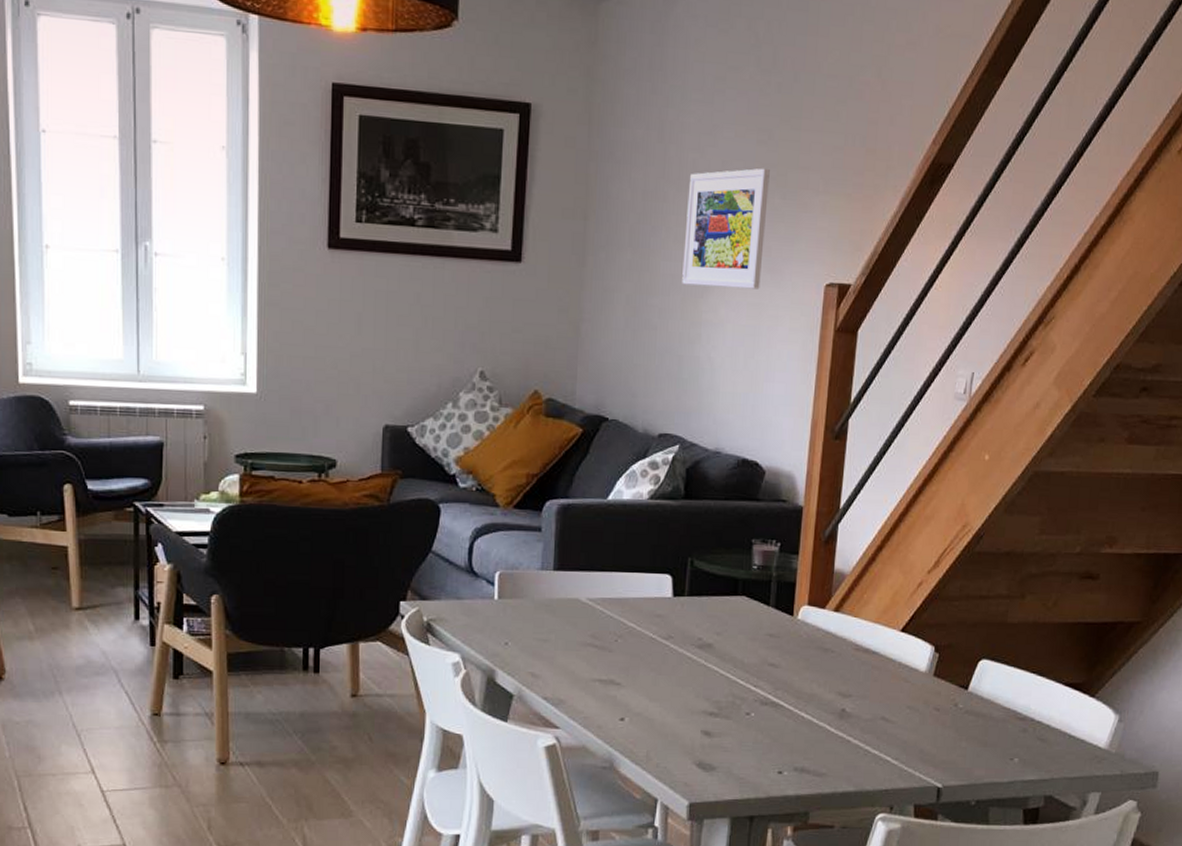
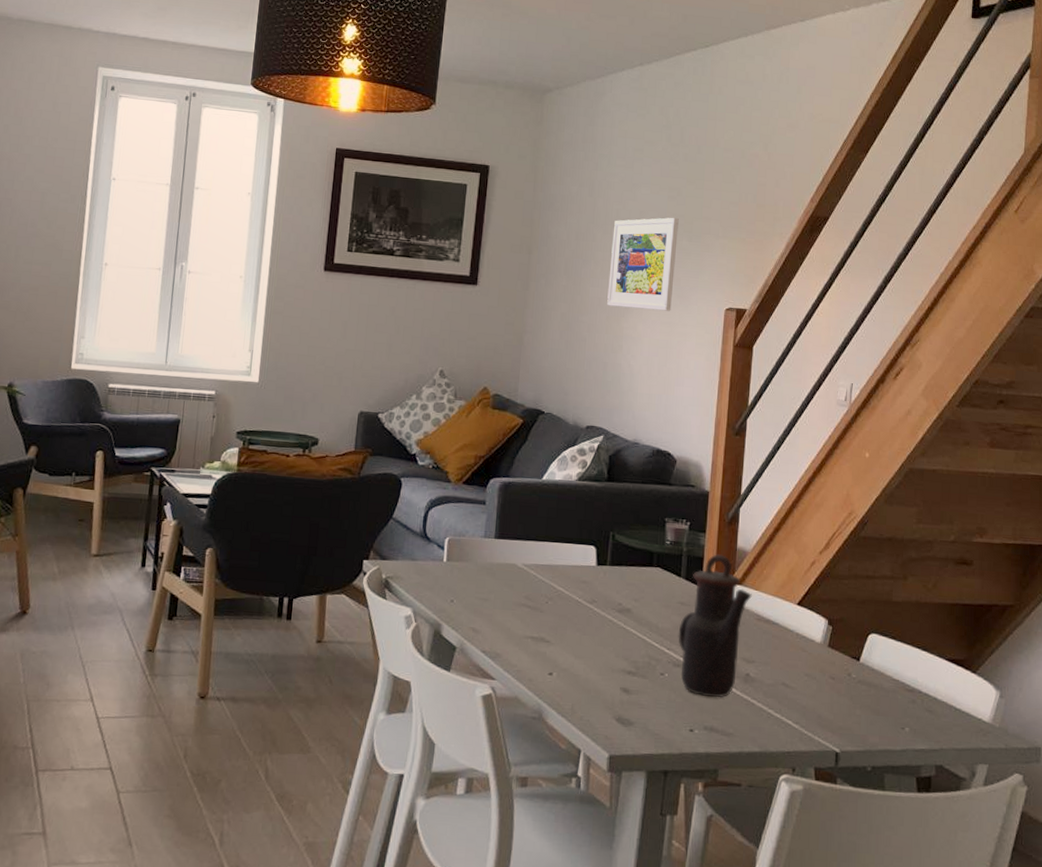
teapot: none [766,578,850,737] -> present [678,554,752,698]

